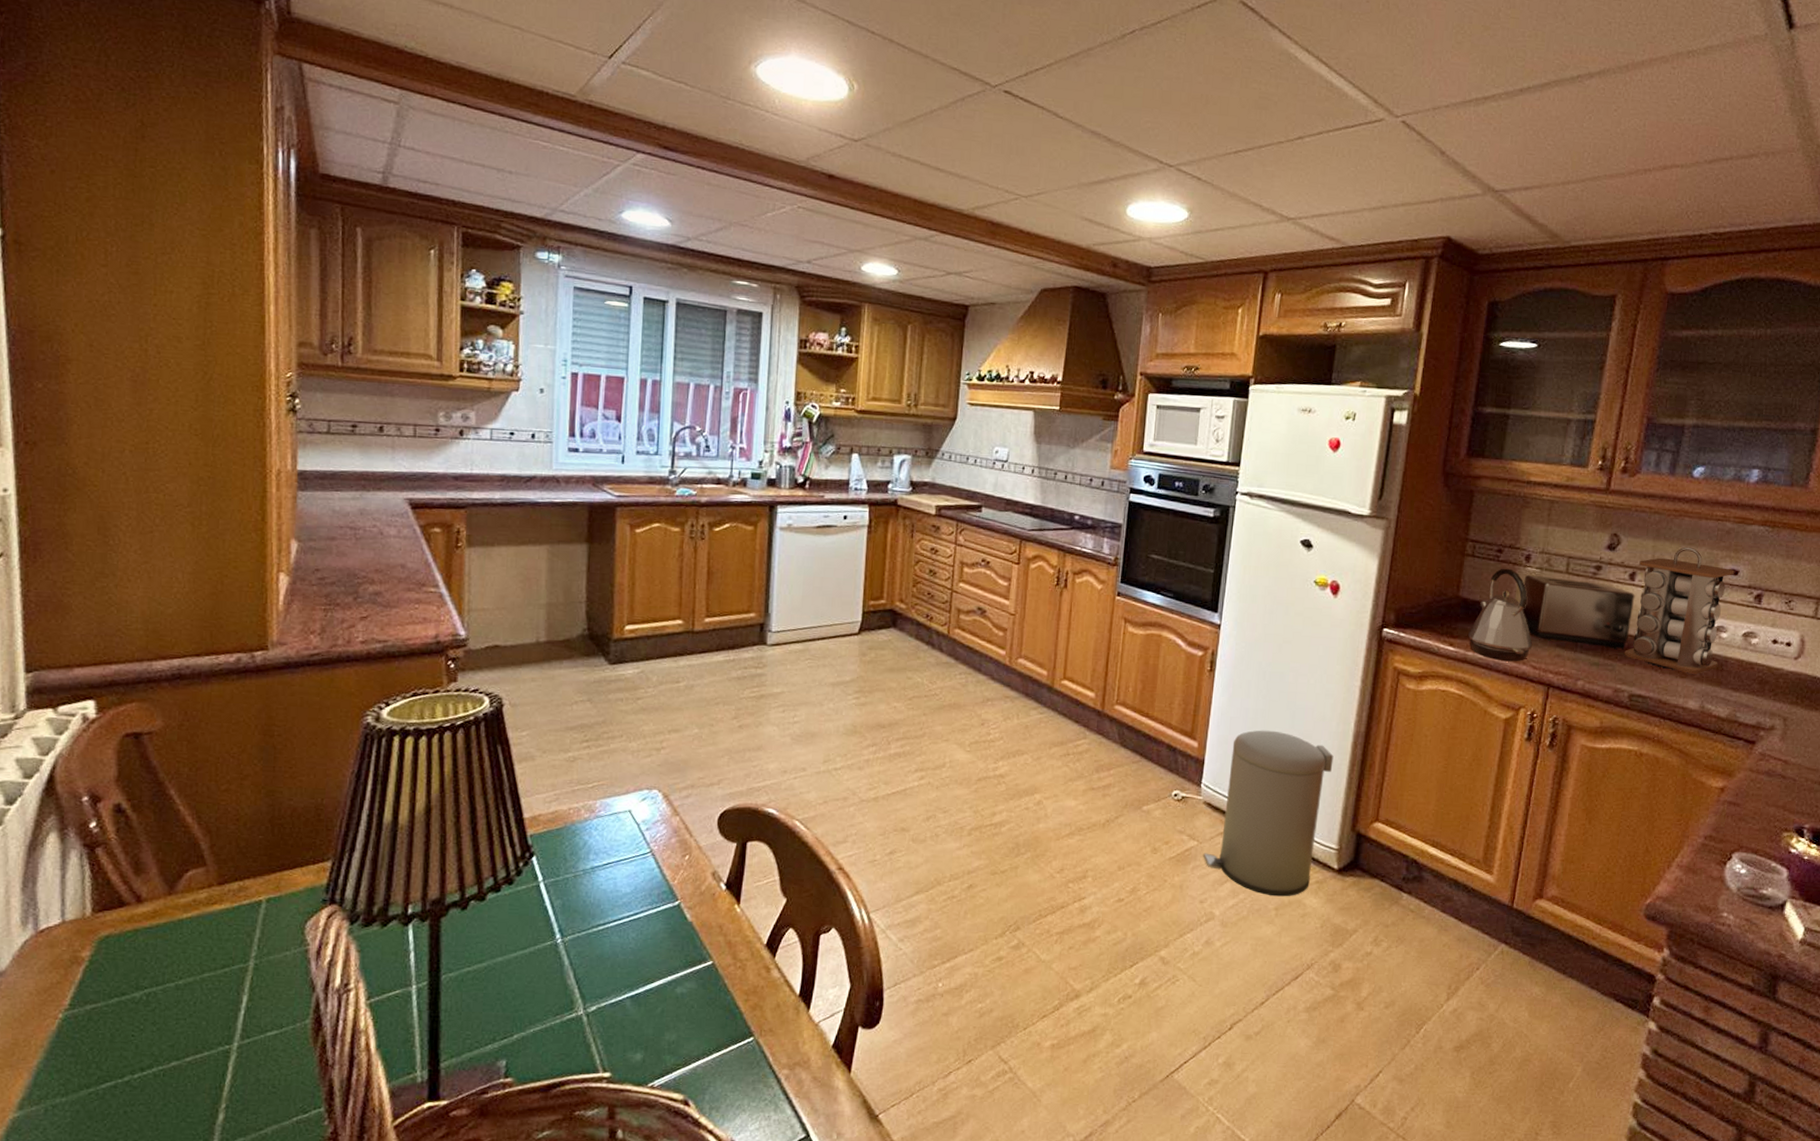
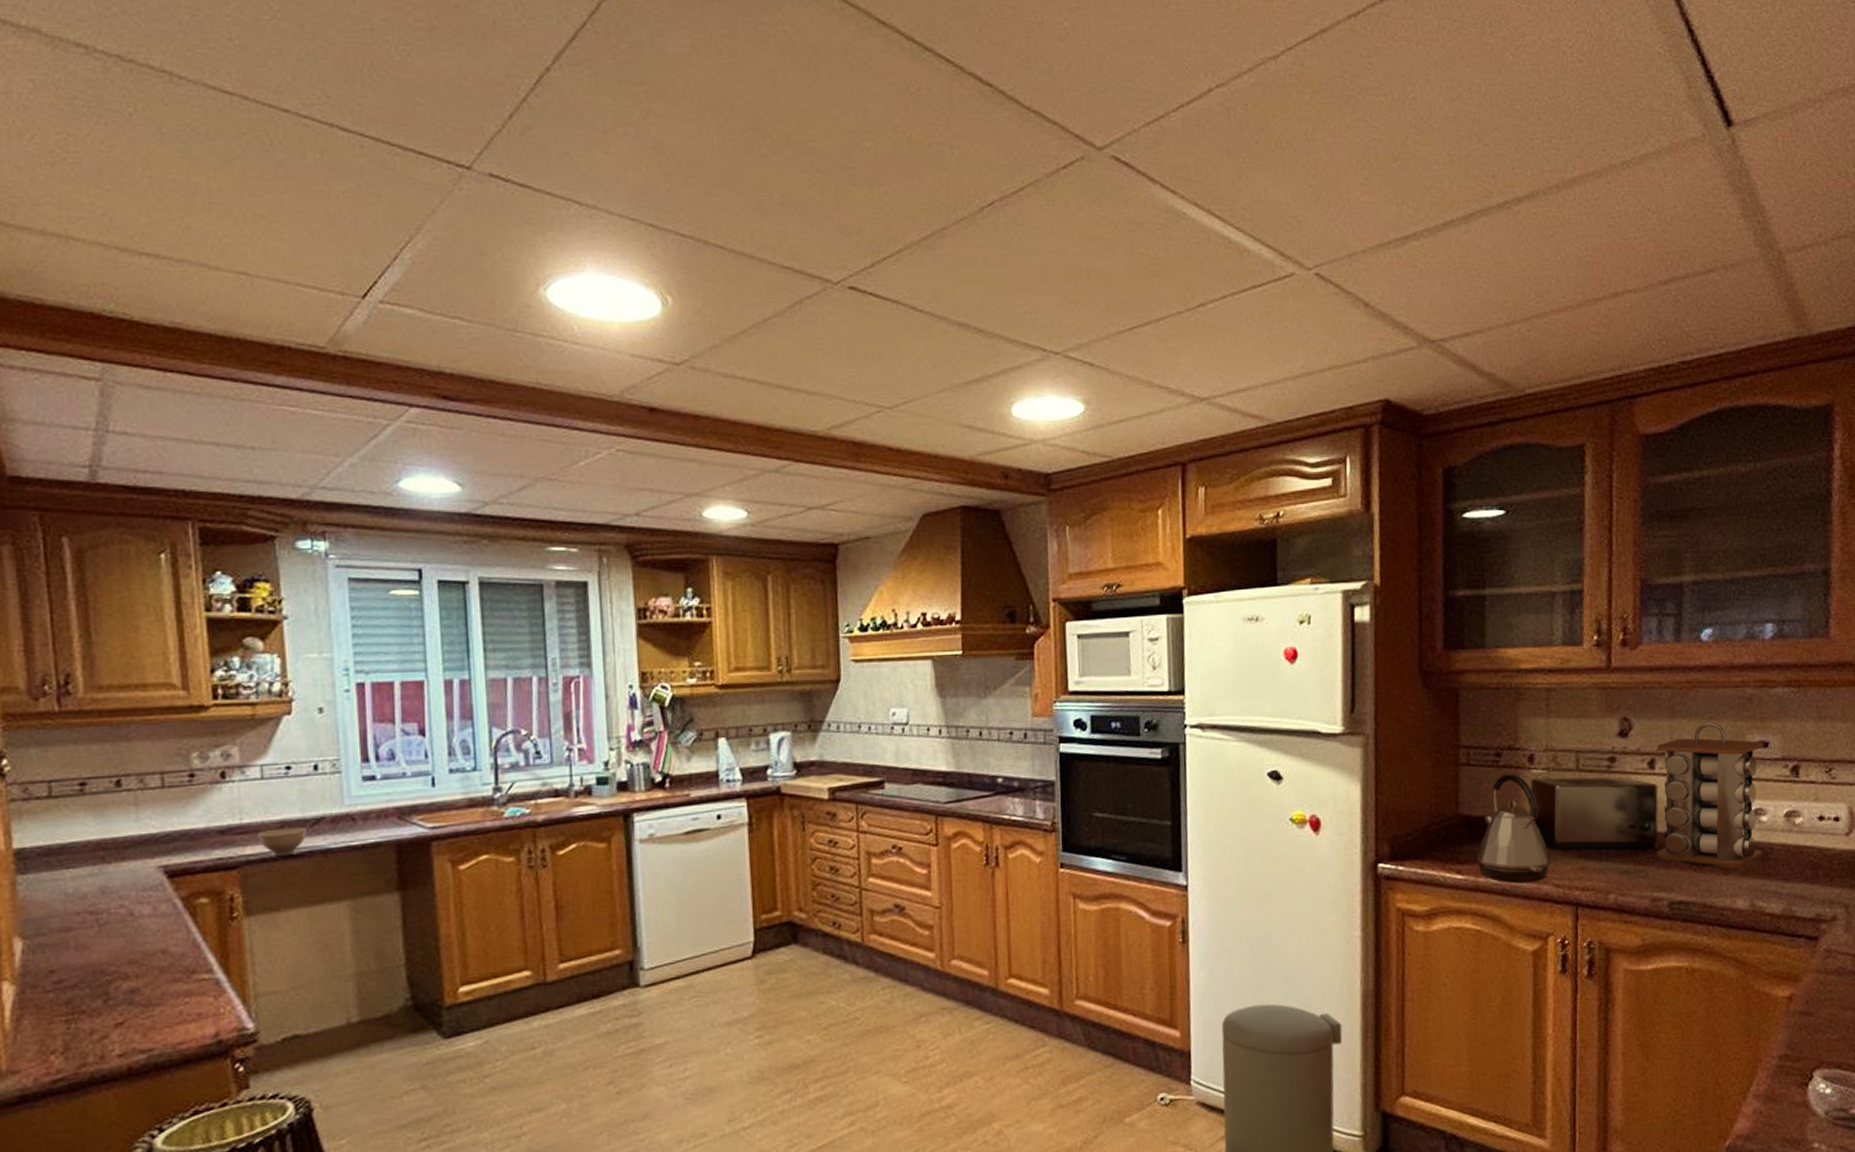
bowl: none [483,481,521,504] -> present [257,827,307,857]

